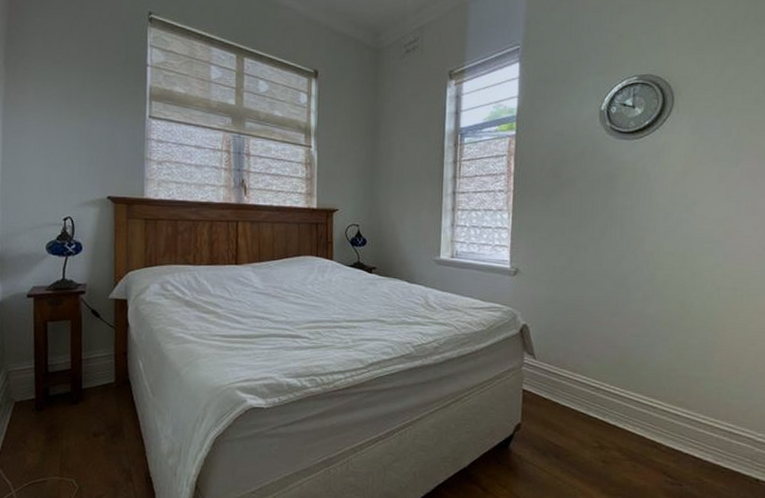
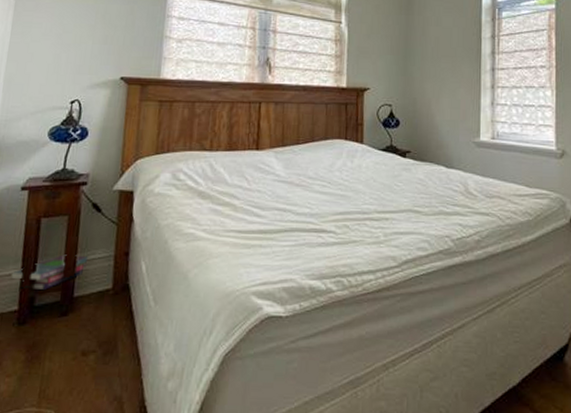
books: none [26,353,92,383] -> present [11,254,89,291]

